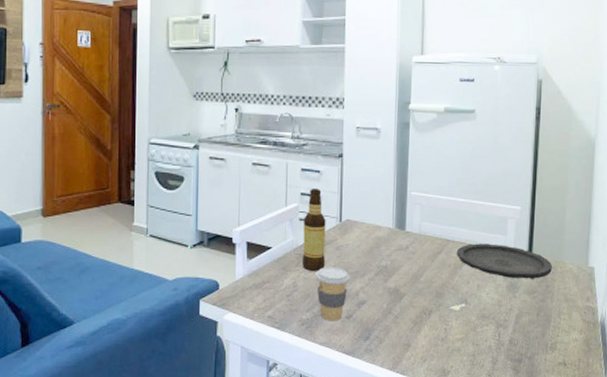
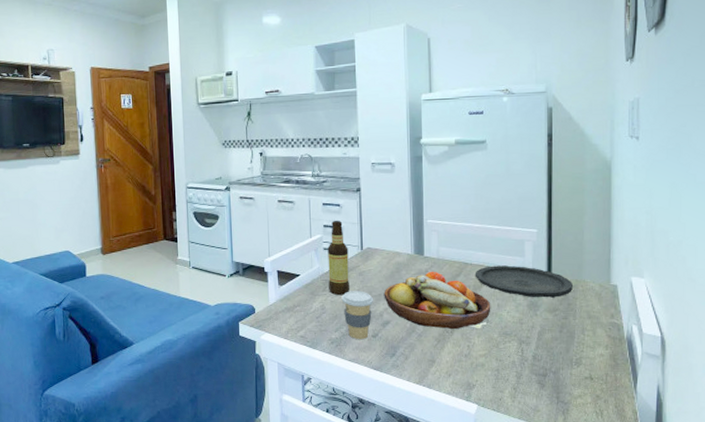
fruit bowl: none [361,247,471,312] -> present [384,271,491,330]

